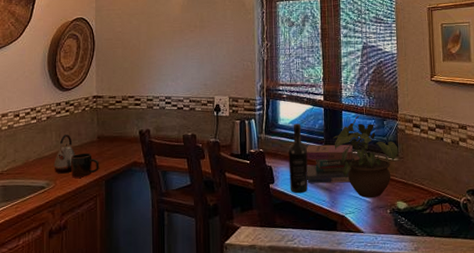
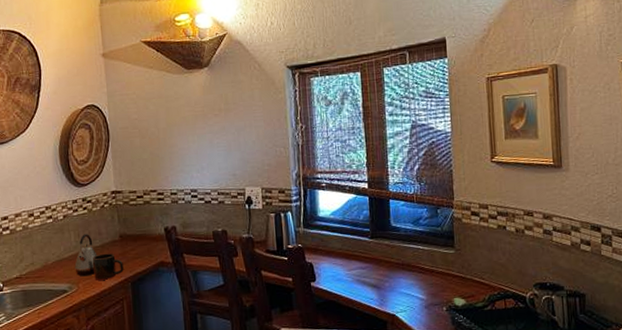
wine bottle: present [288,123,308,193] -> none [330,215,354,291]
books: present [306,144,354,183] -> none [350,236,405,280]
potted plant: present [333,115,399,198] -> none [379,204,455,295]

